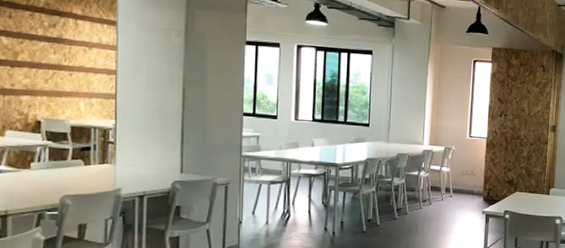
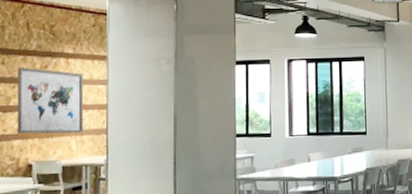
wall art: none [24,23,93,96] -> present [17,67,84,134]

